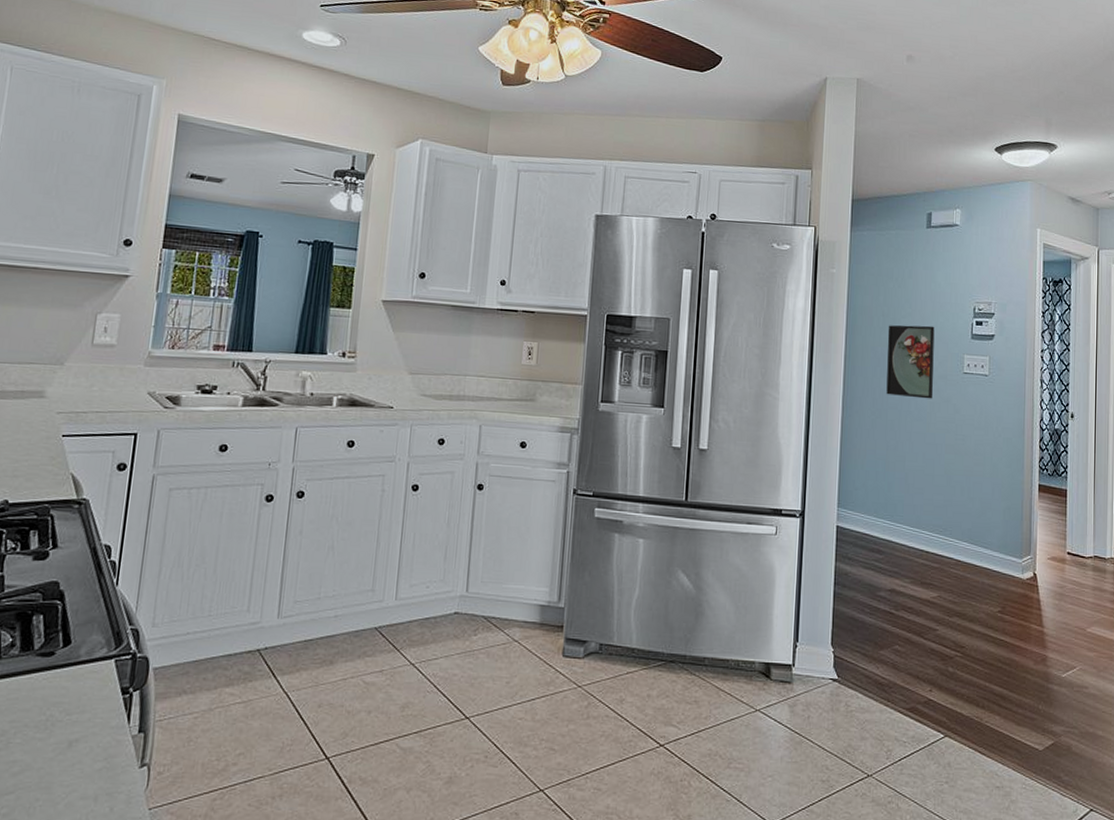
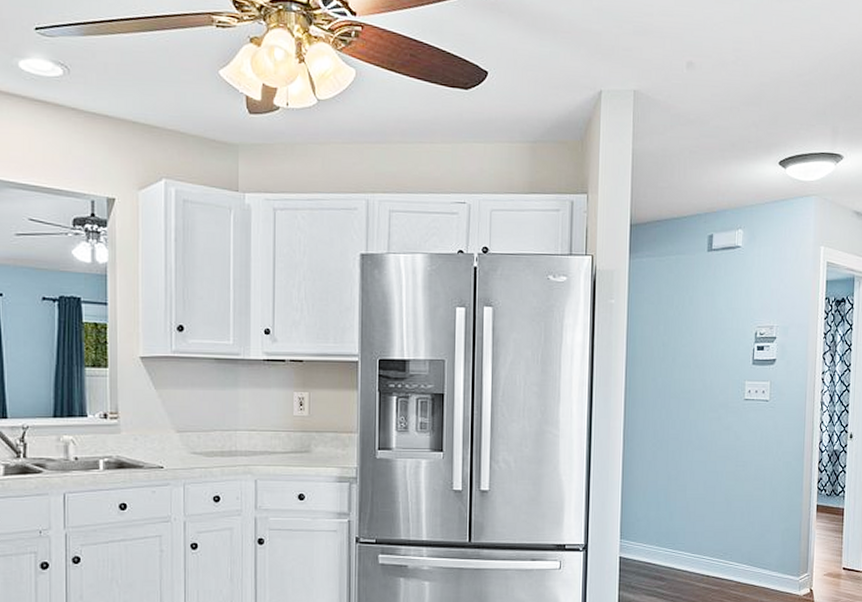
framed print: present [886,325,935,399] -> none [667,353,716,428]

